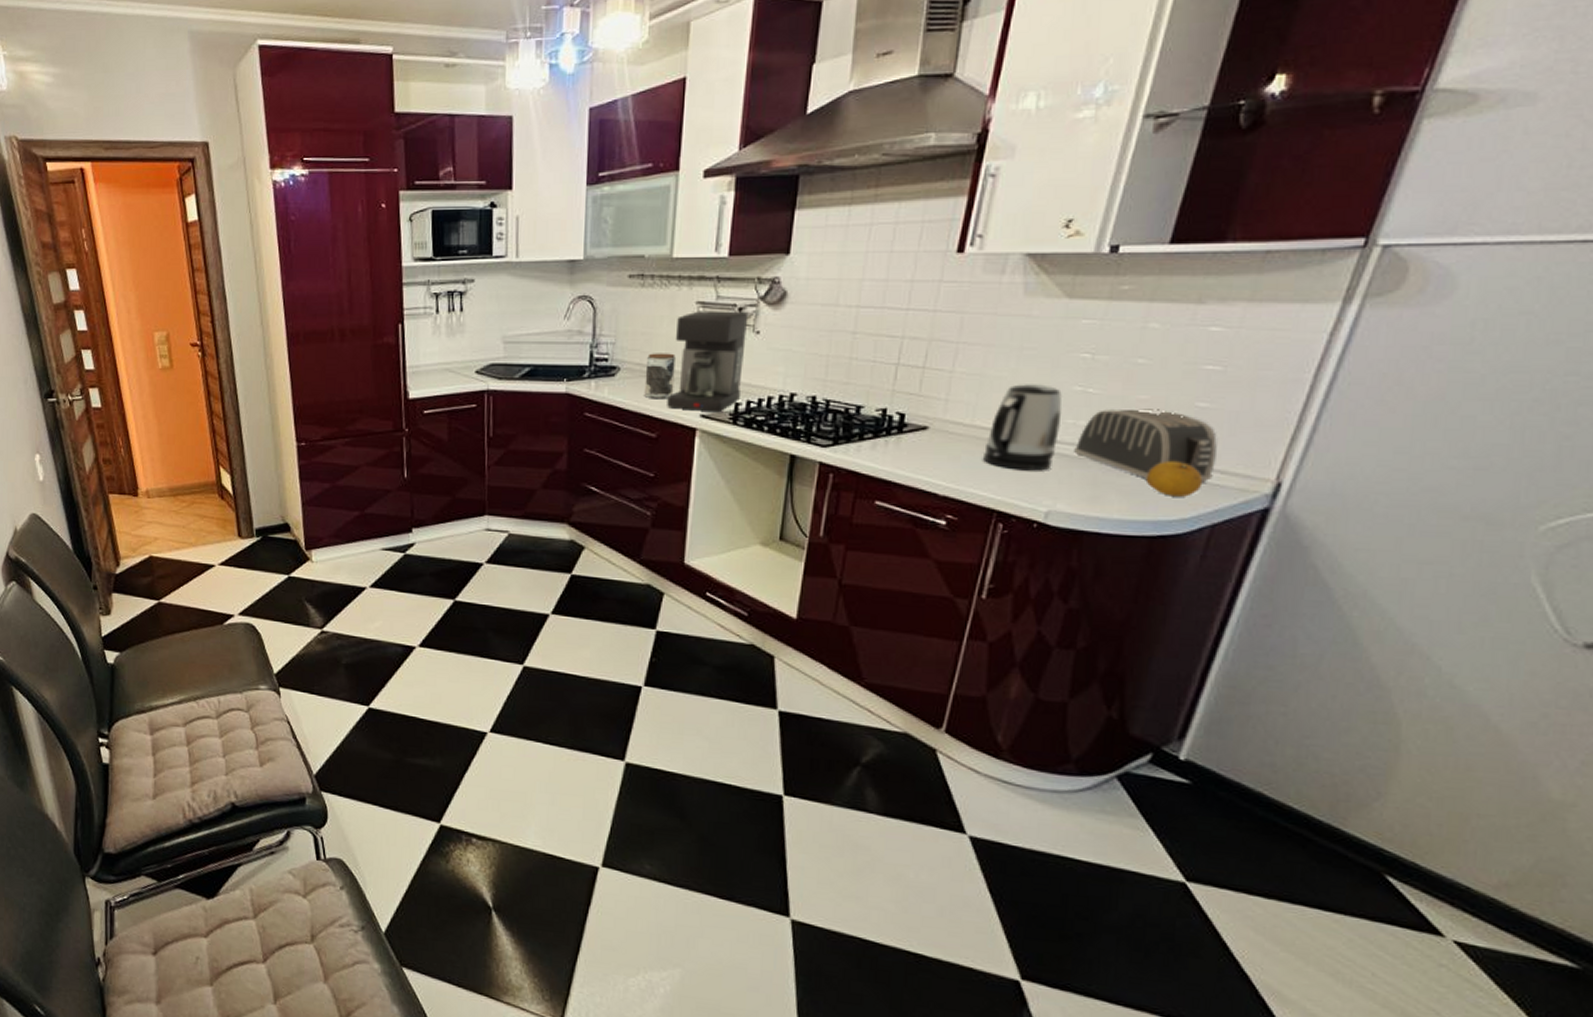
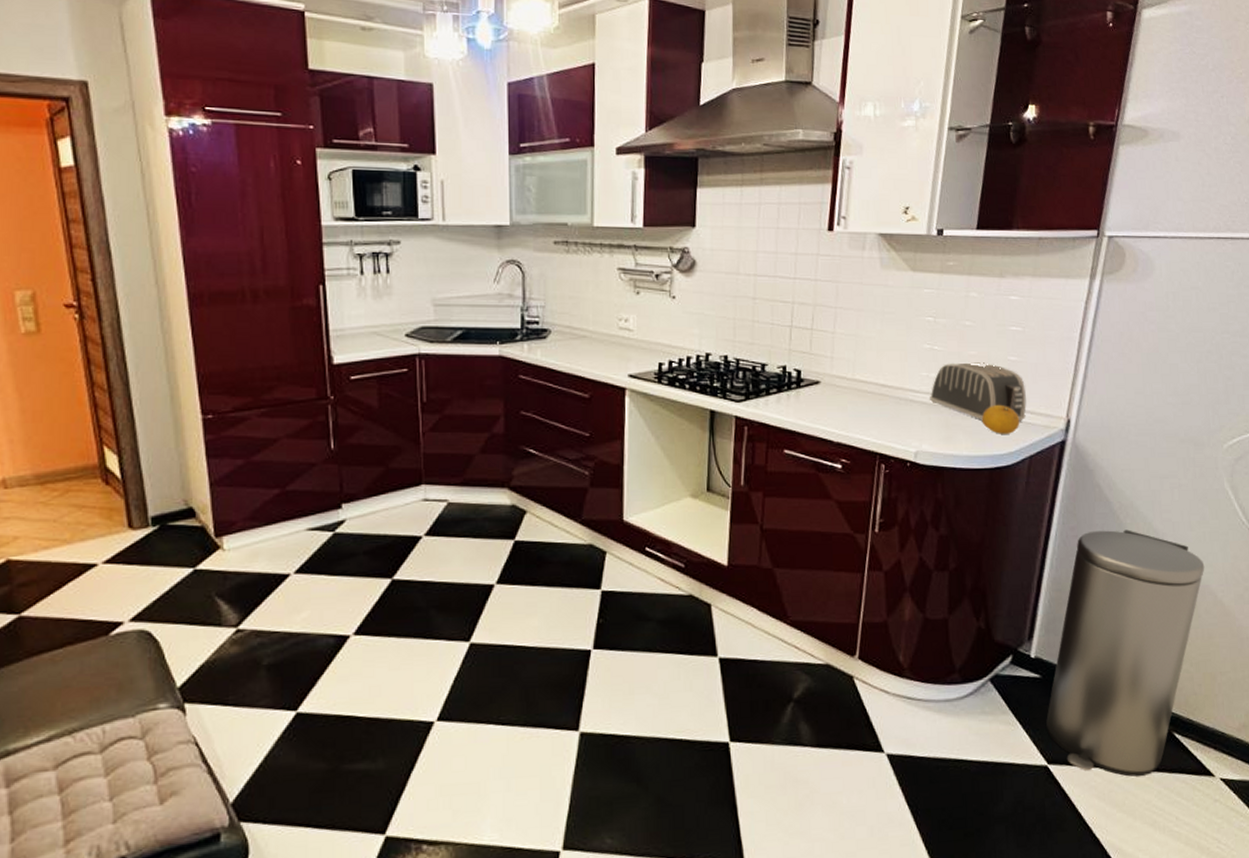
jar: present [644,353,677,400] -> none [575,316,604,361]
coffee maker: present [667,311,749,413] -> none [597,277,665,373]
kettle: present [982,384,1063,471] -> none [863,343,918,417]
pedal bin: none [1190,621,1476,918] -> present [1046,529,1205,777]

